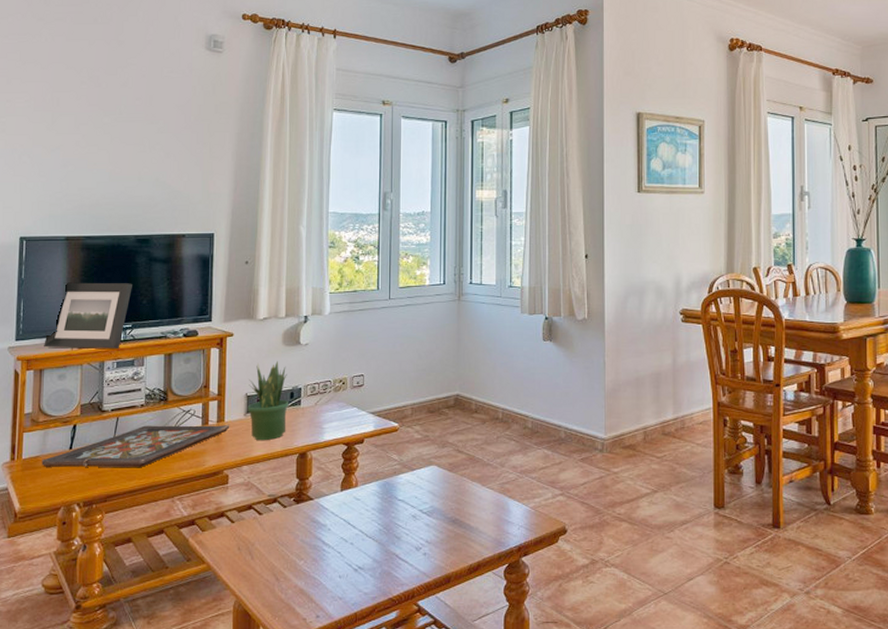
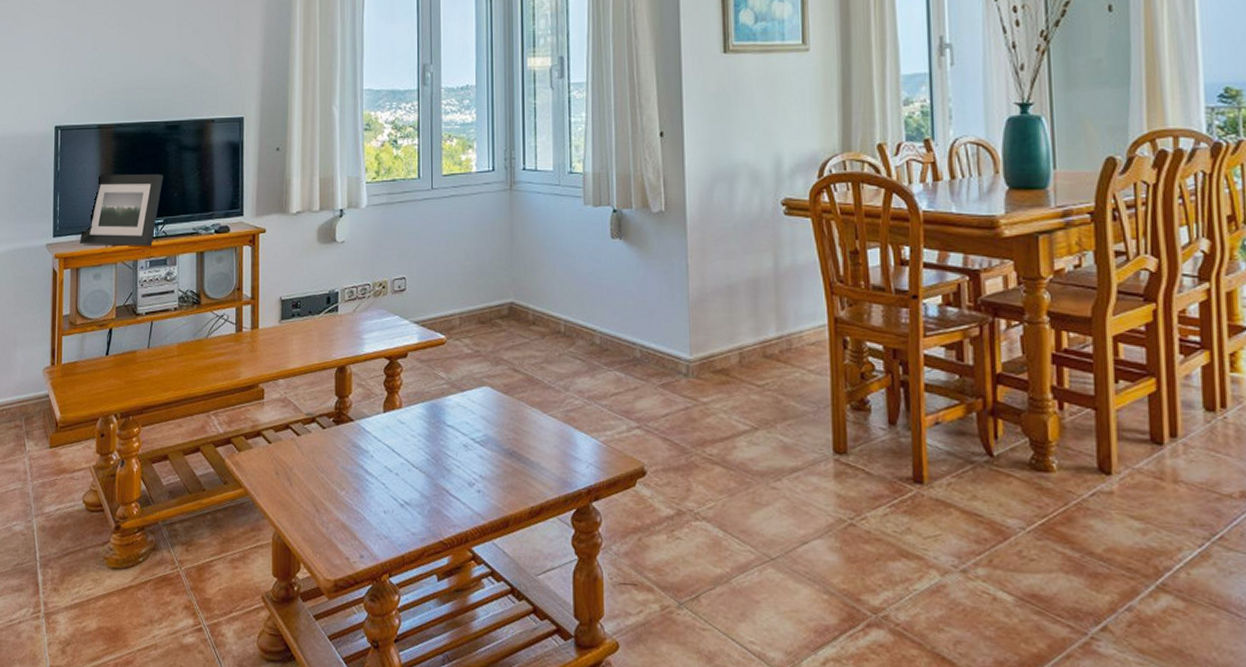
decorative tray: present [41,425,230,468] -> none [80,331,265,378]
planter: present [247,361,289,440] -> none [282,261,326,351]

